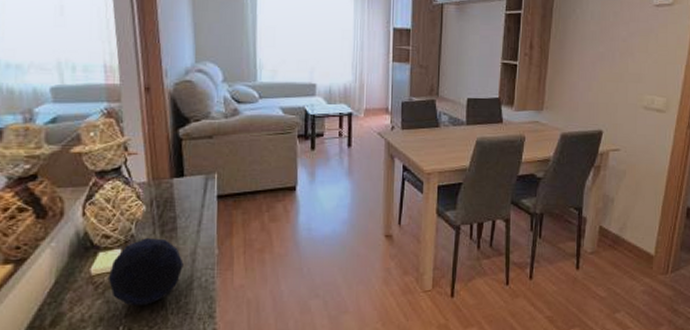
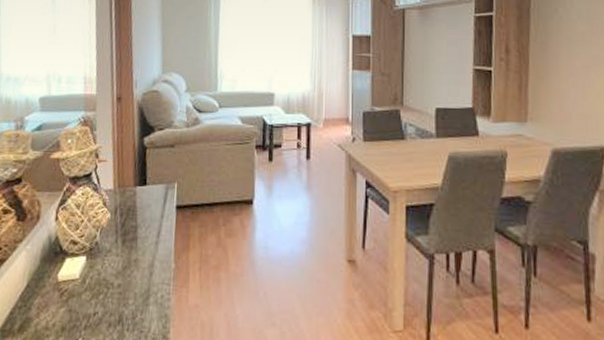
decorative orb: present [107,238,184,306] -> none [72,247,142,319]

